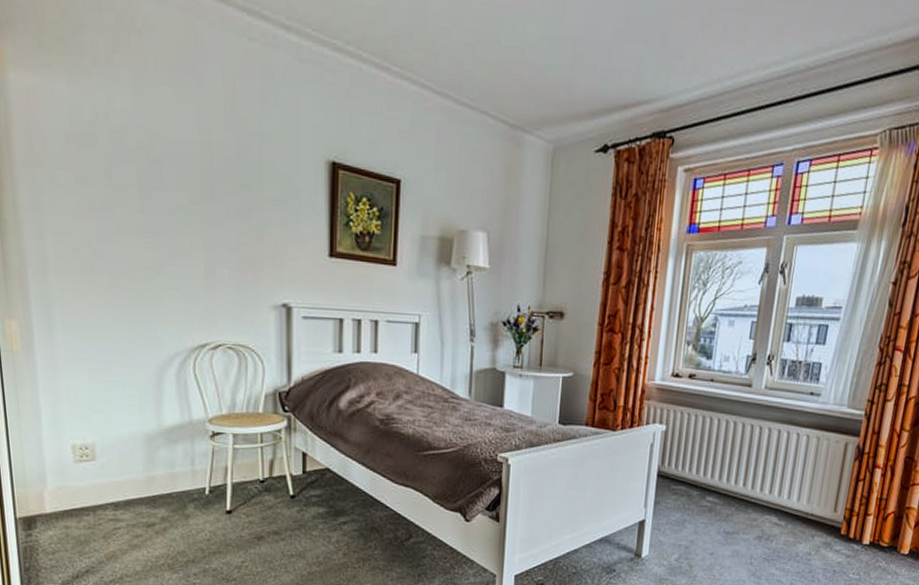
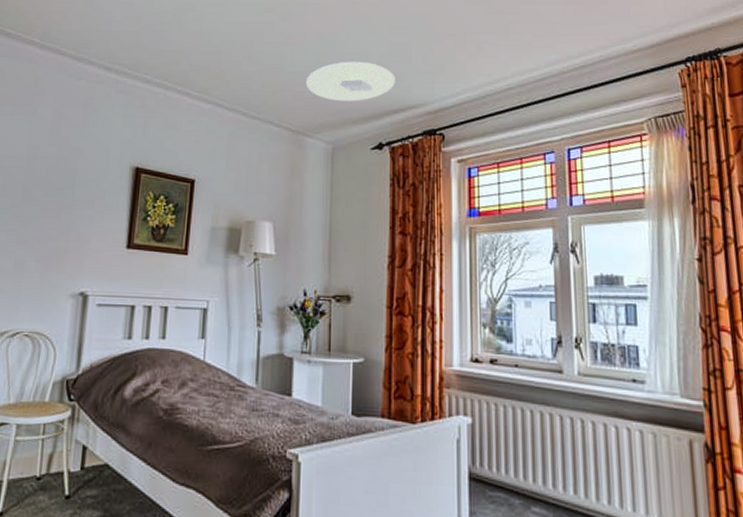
ceiling light: none [526,37,629,91] -> present [305,61,396,101]

